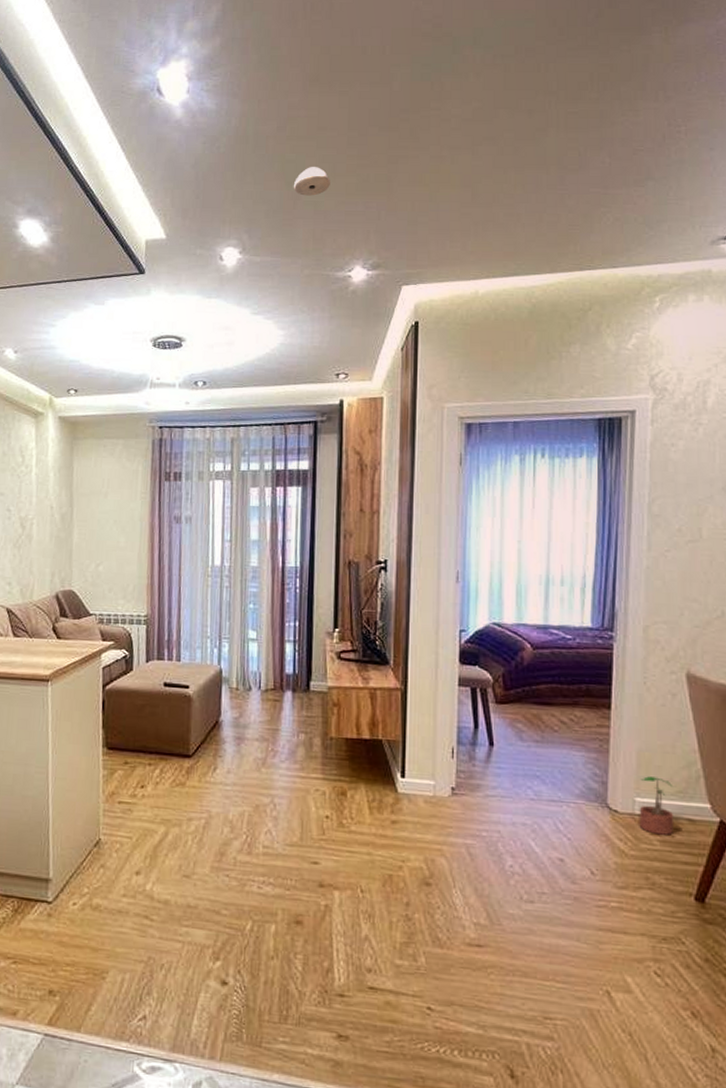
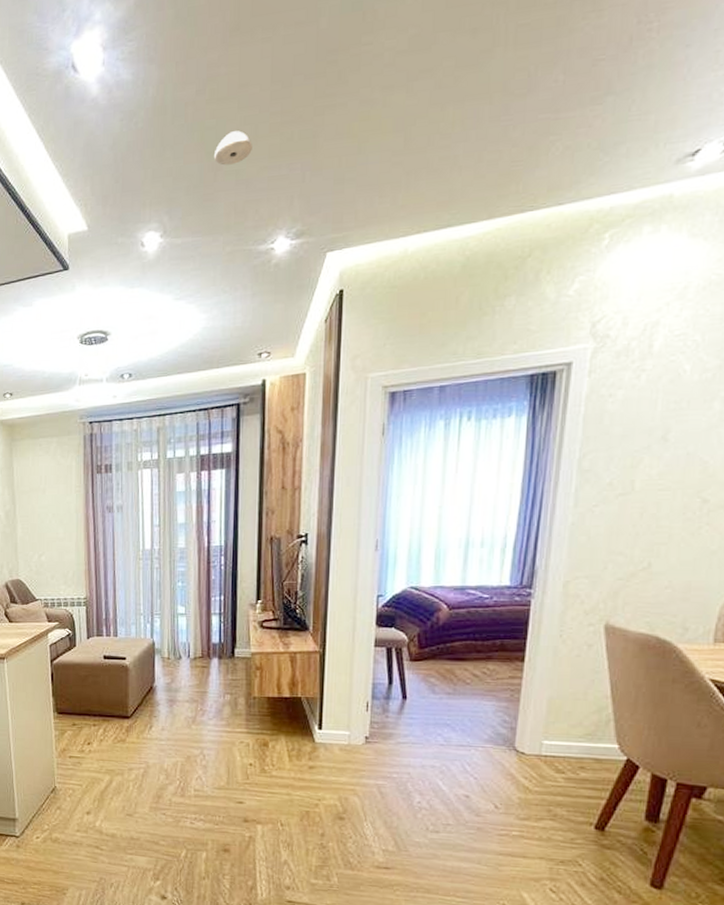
potted plant: present [639,776,674,835] -> none [545,721,582,773]

